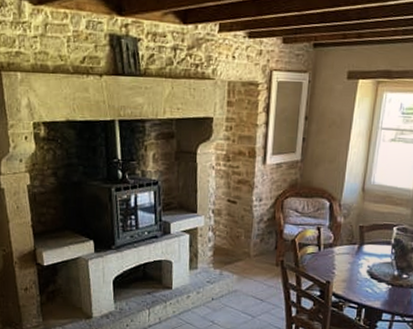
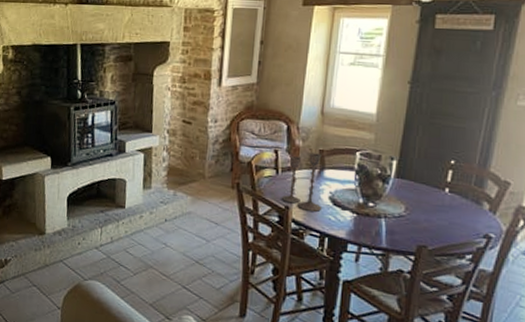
candlestick: none [324,229,362,285] -> present [282,153,322,212]

